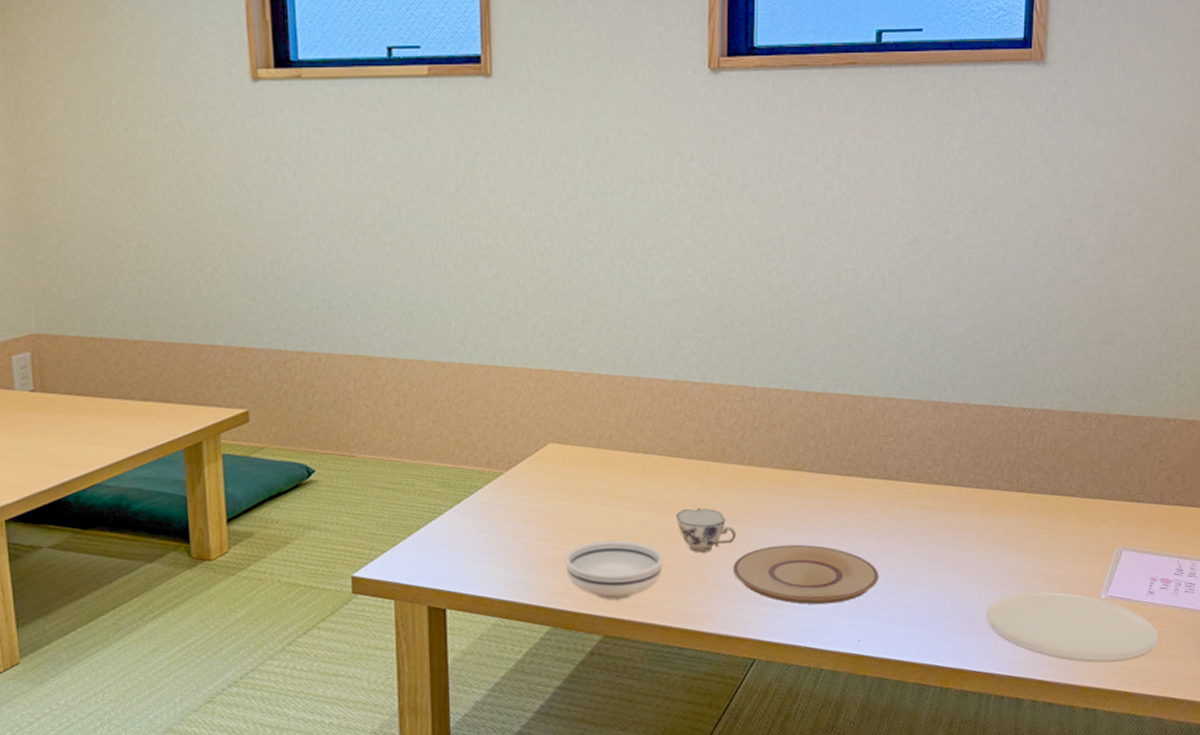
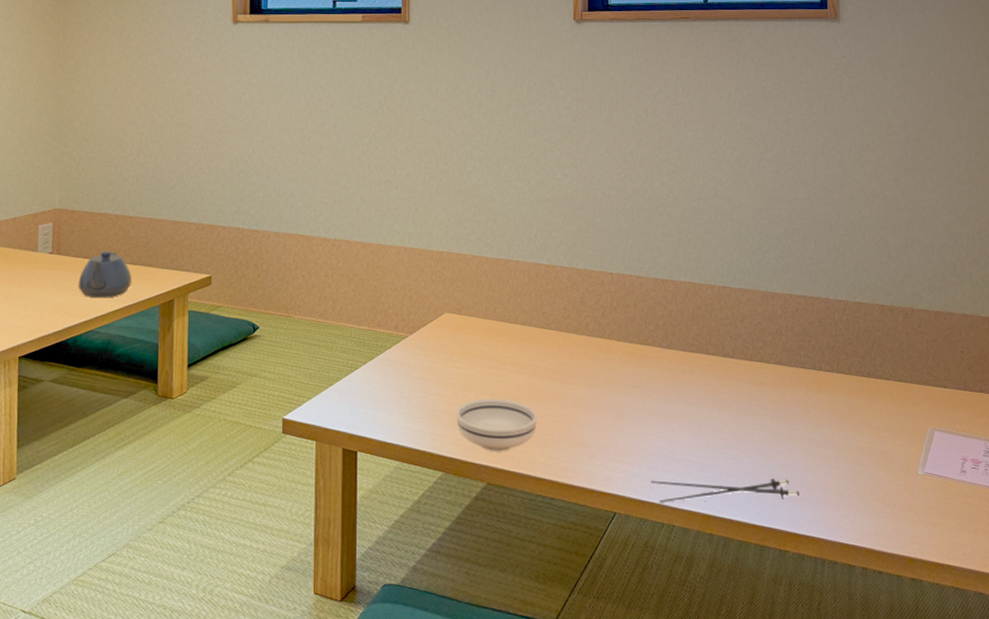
teapot: none [73,384,145,444] -> present [78,250,132,297]
teacup: present [675,507,737,553] -> none [547,374,599,413]
plate: present [733,544,880,605] -> none [596,410,722,466]
chopsticks: none [796,611,966,645] -> present [651,478,800,503]
plate: present [985,591,1159,663] -> none [816,465,974,536]

